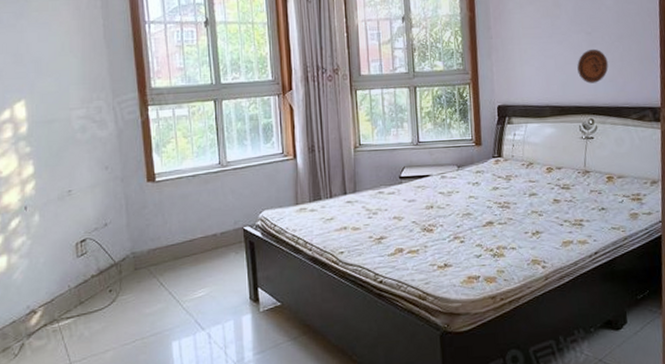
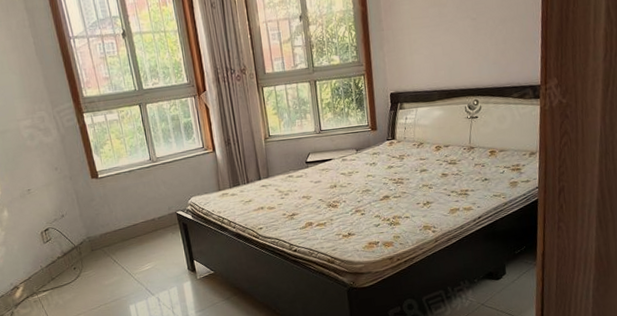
decorative plate: present [577,49,608,84] -> none [463,33,492,67]

